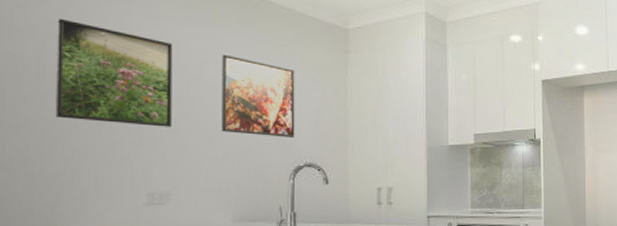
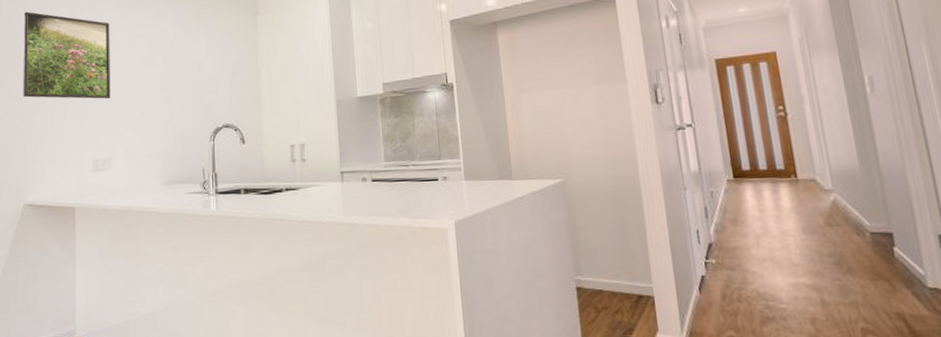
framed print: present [221,54,295,137] -> none [149,28,213,101]

